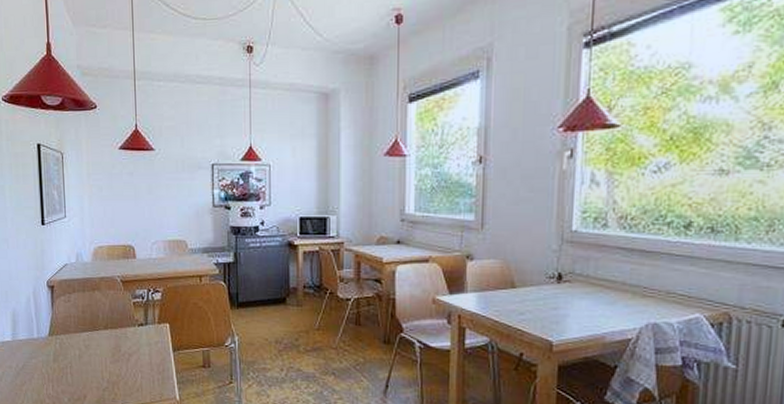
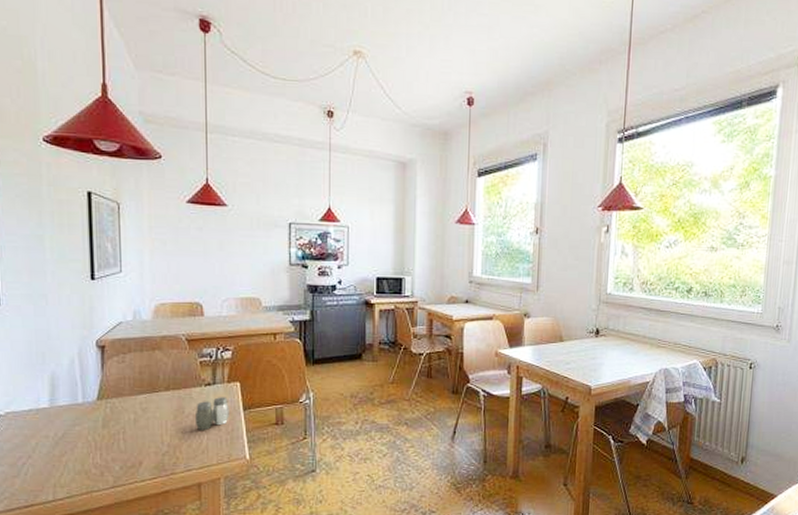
salt and pepper shaker: none [129,337,160,369] -> present [194,397,229,430]

